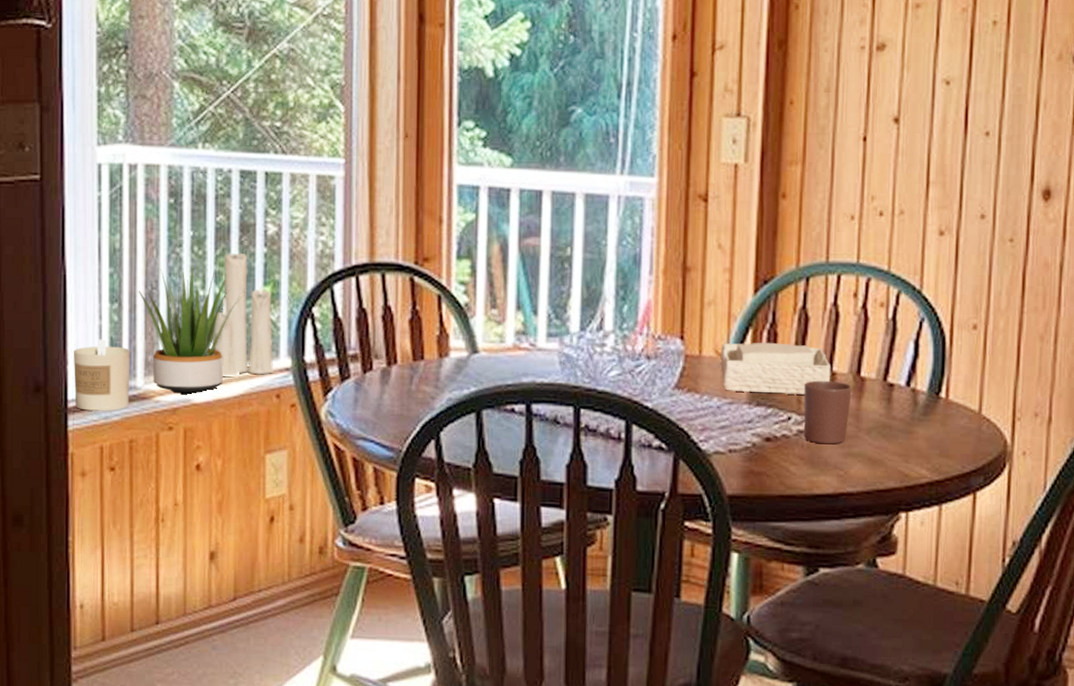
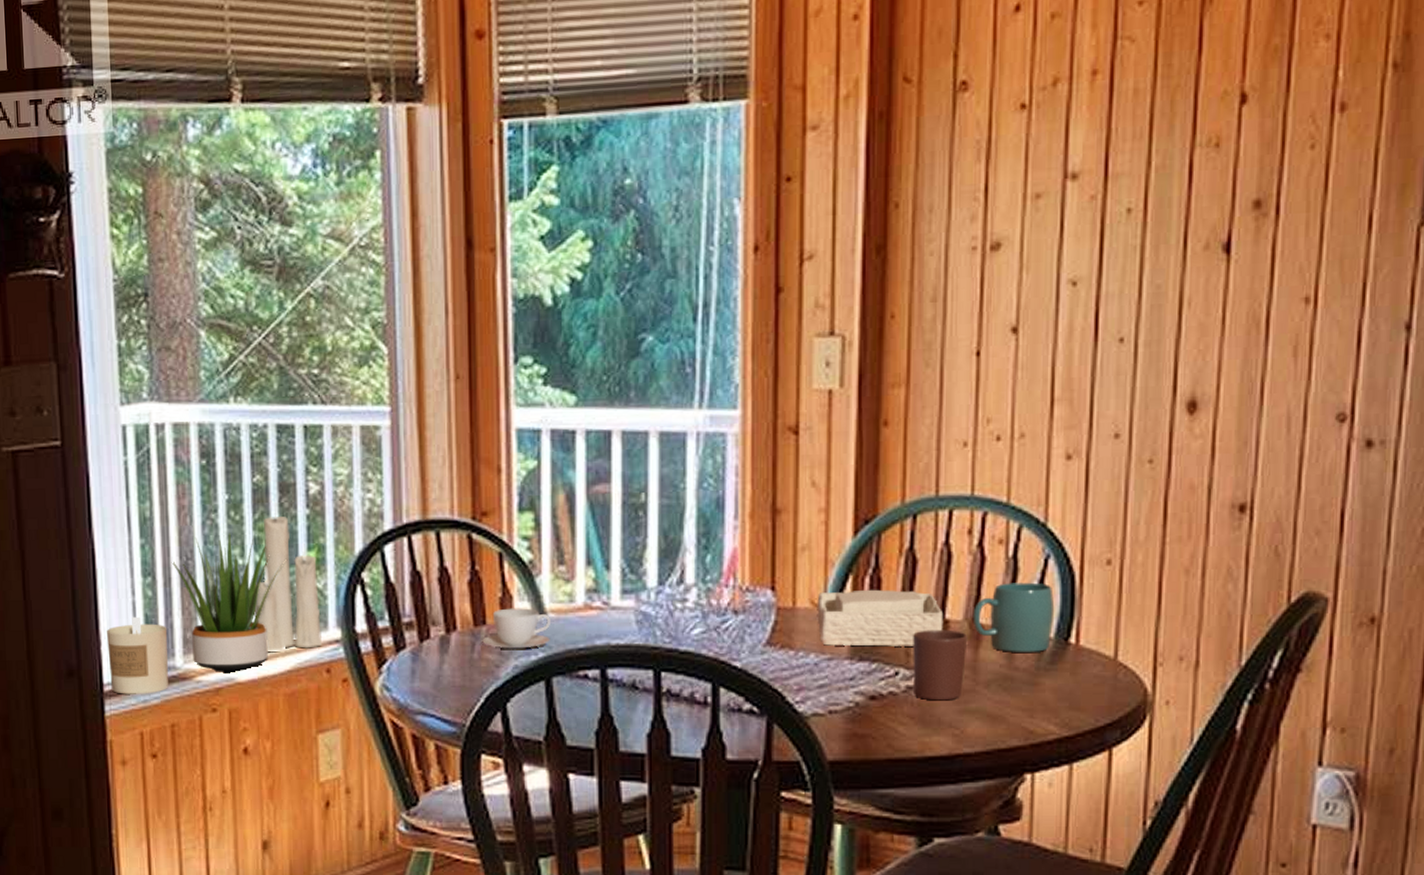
teacup: none [420,346,483,383] -> present [482,608,552,649]
mug: none [856,341,928,405] -> present [973,582,1055,653]

